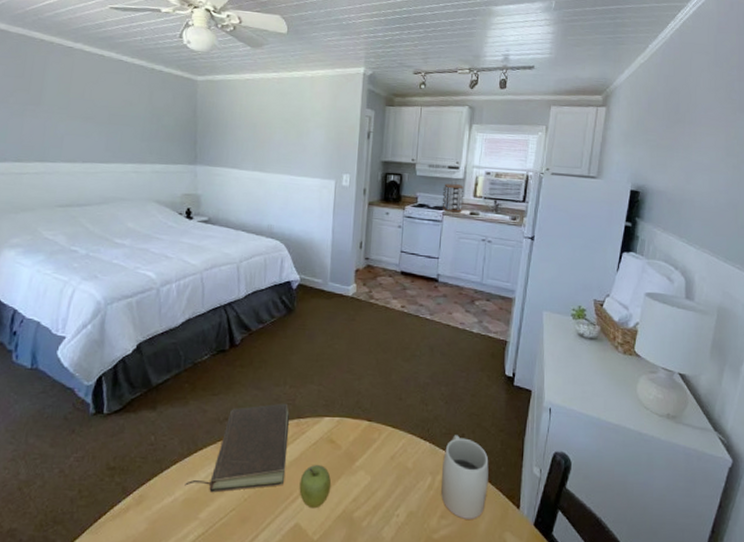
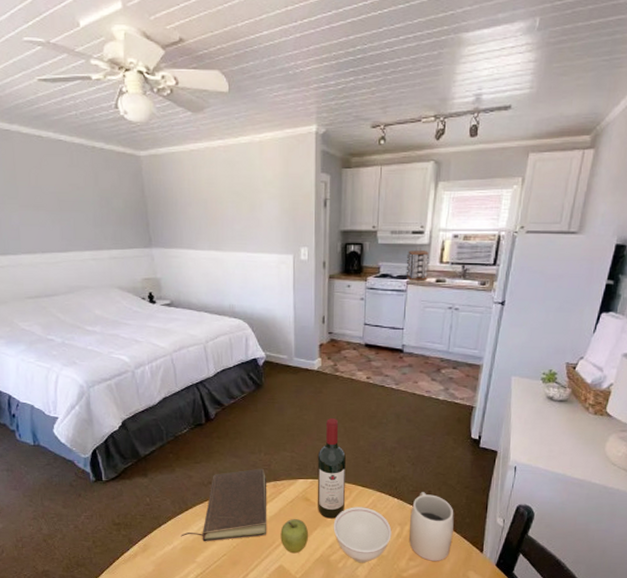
wine bottle: none [342,349,377,465] -> present [317,418,347,519]
bowl: none [358,451,423,521] -> present [333,507,392,563]

